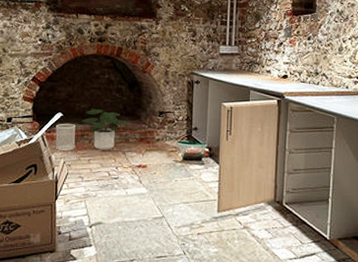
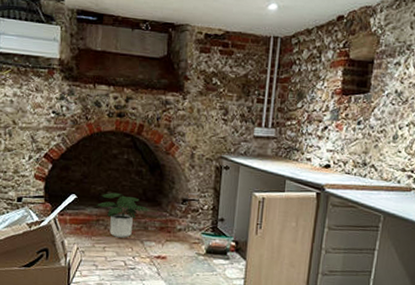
wastebasket: present [55,124,76,150] -> none [68,206,91,236]

